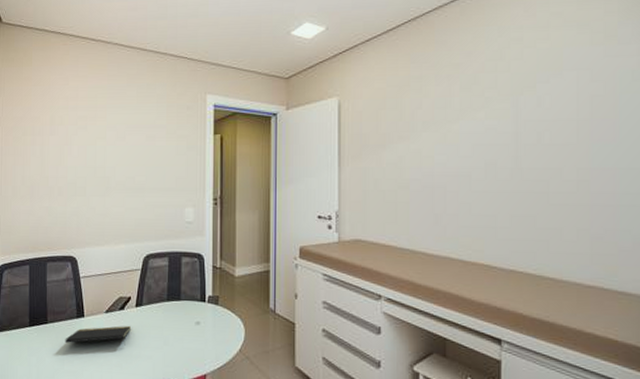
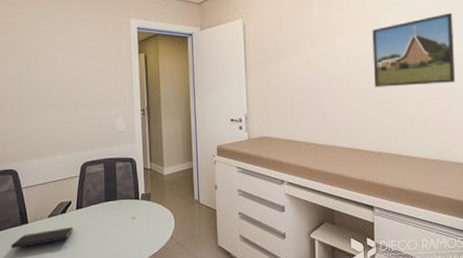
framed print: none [507,92,627,187] -> present [372,12,456,87]

